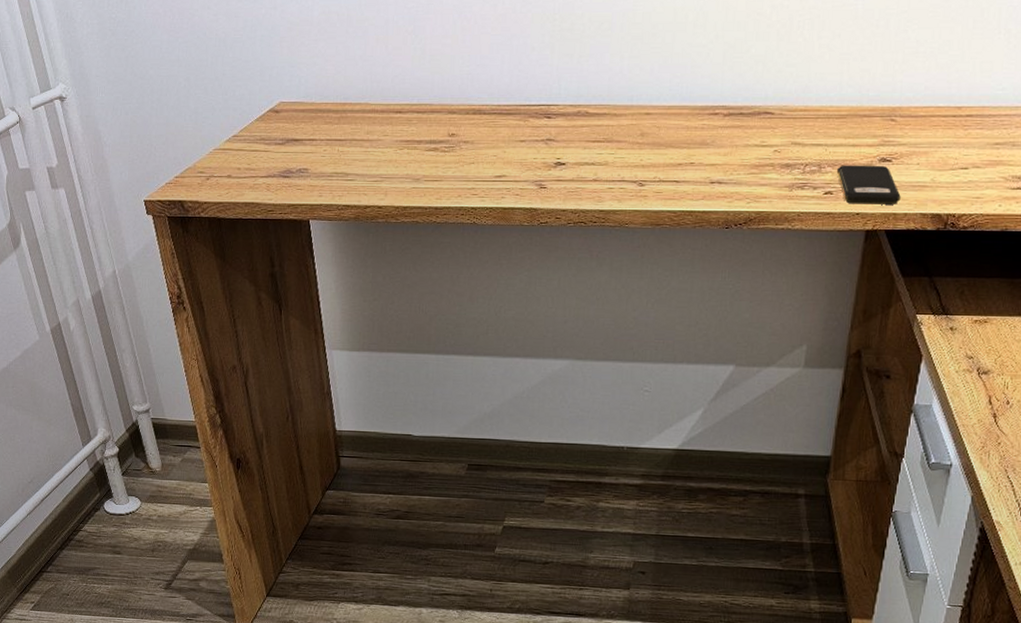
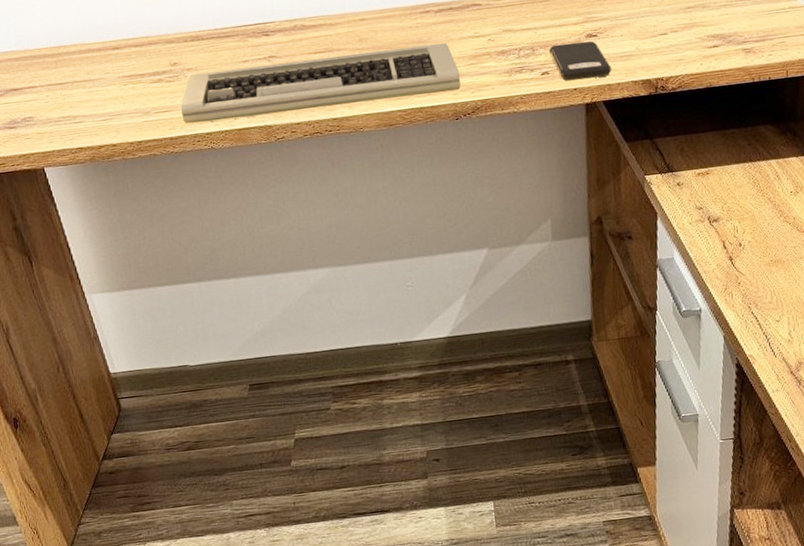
computer keyboard: none [450,146,738,198] -> present [179,43,461,125]

